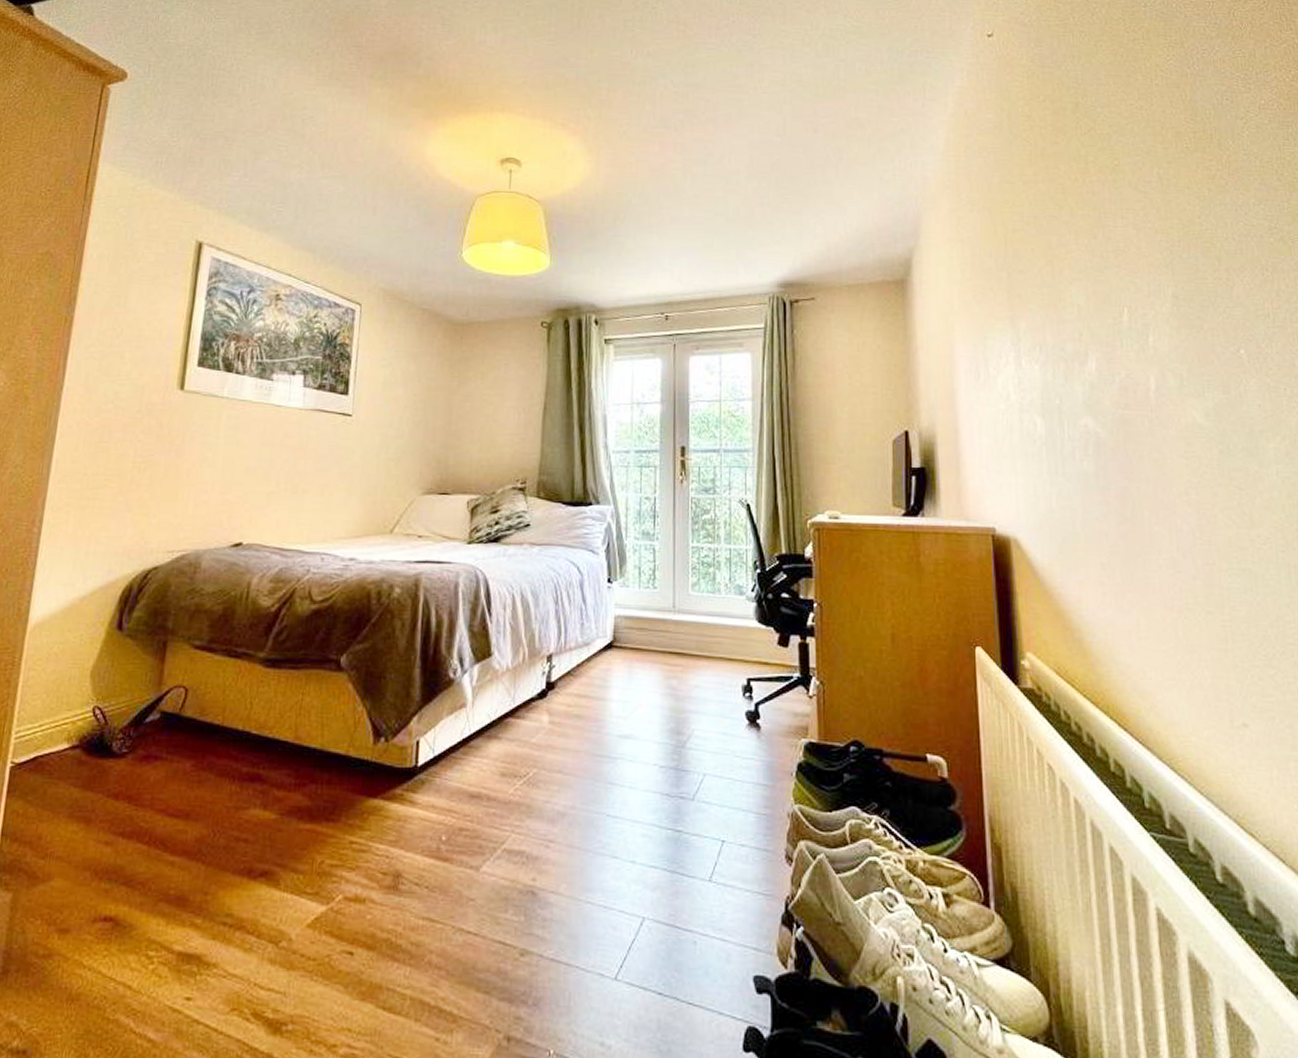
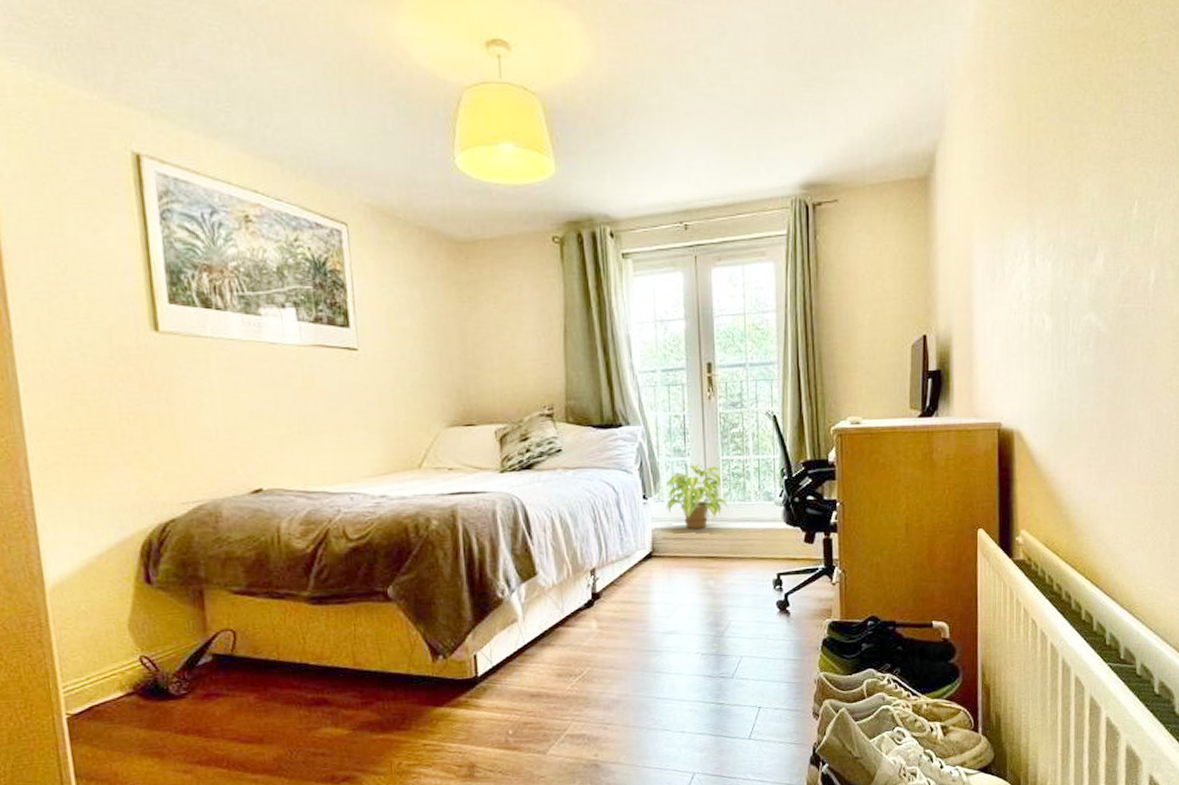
plant: none [630,548,696,620] -> present [665,463,728,529]

